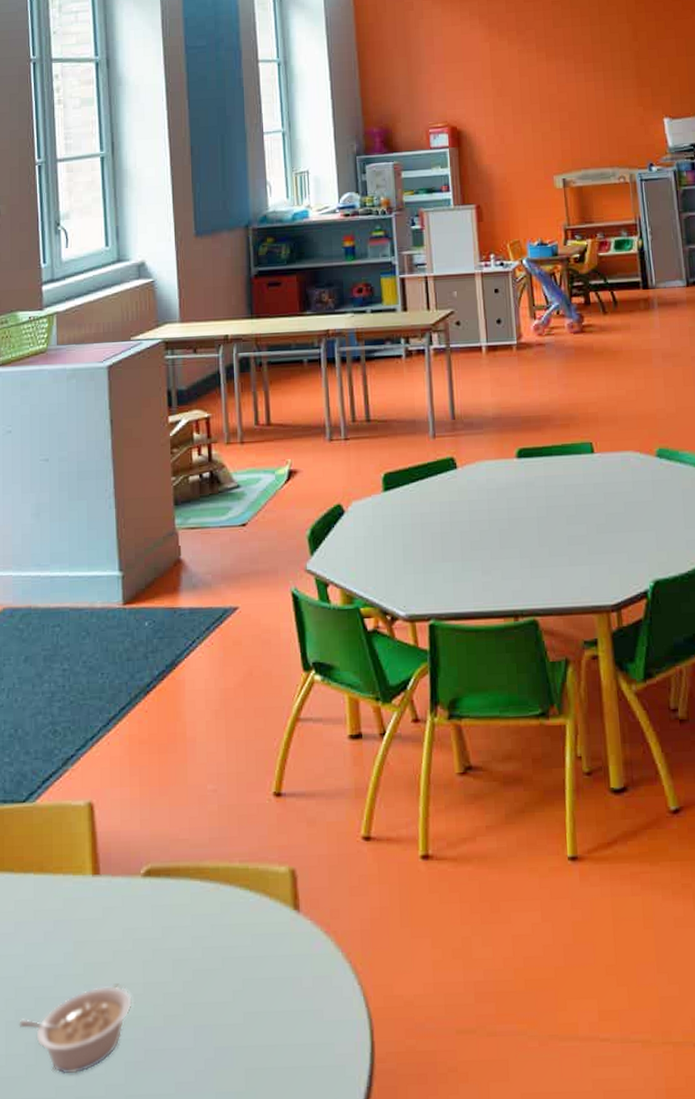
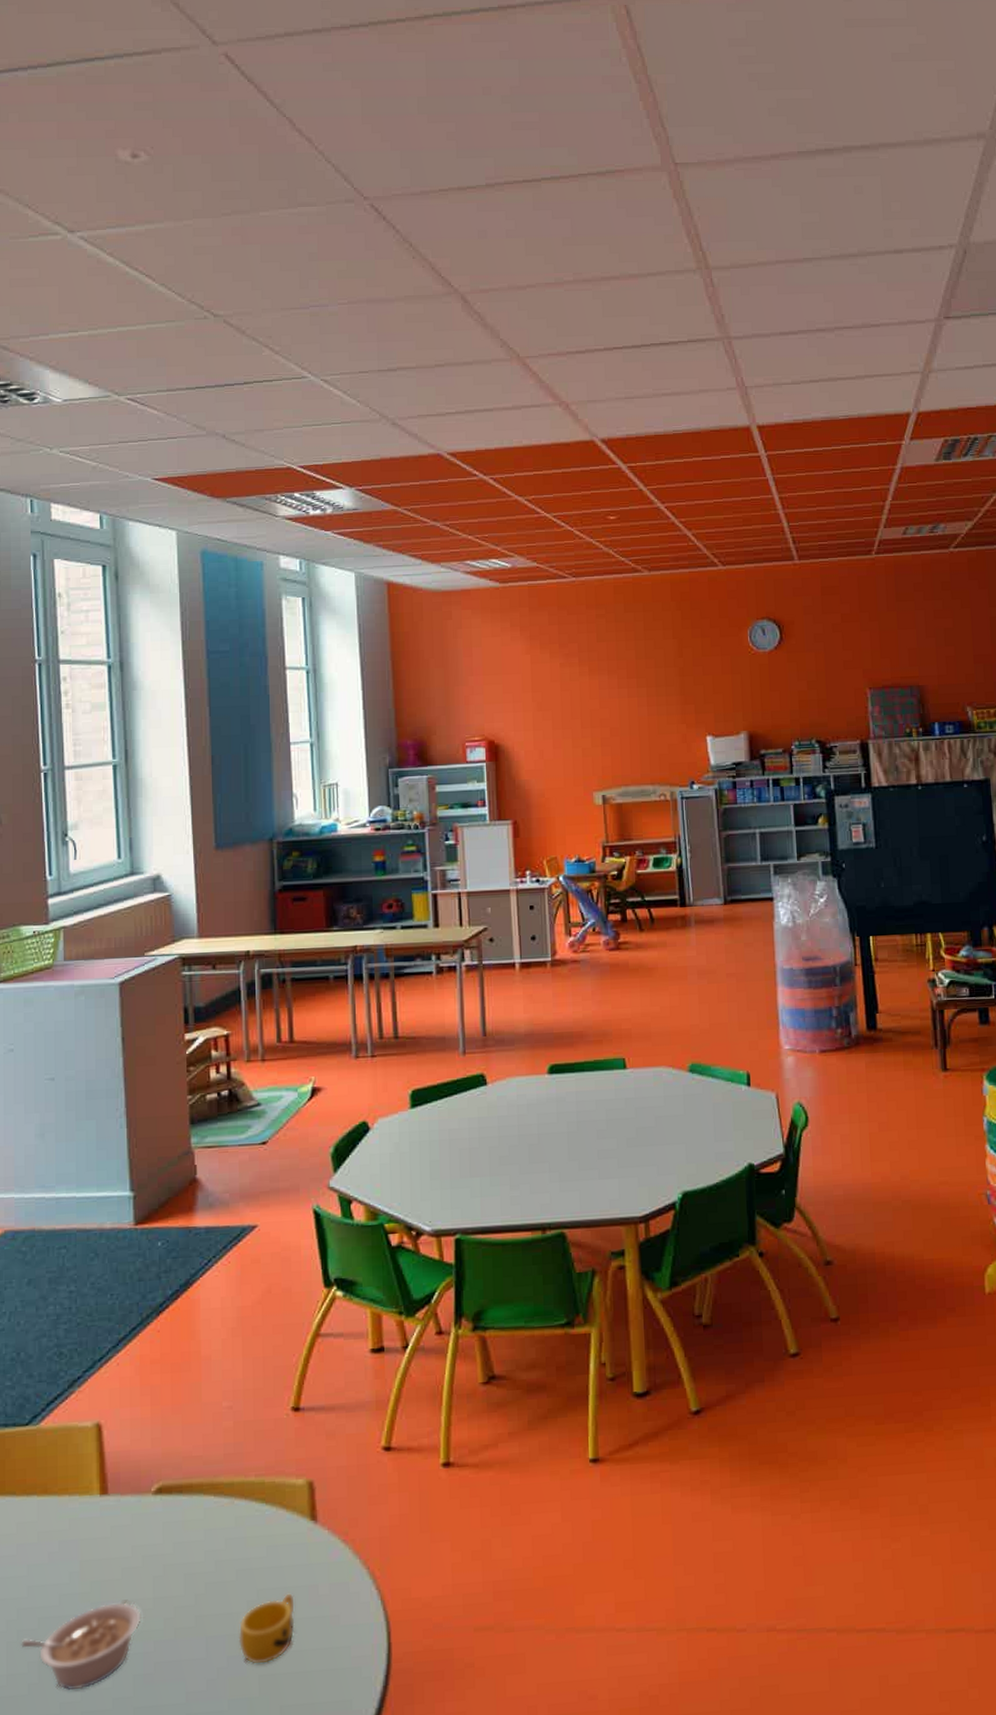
cup: none [225,984,280,1057] -> present [238,1593,295,1665]

